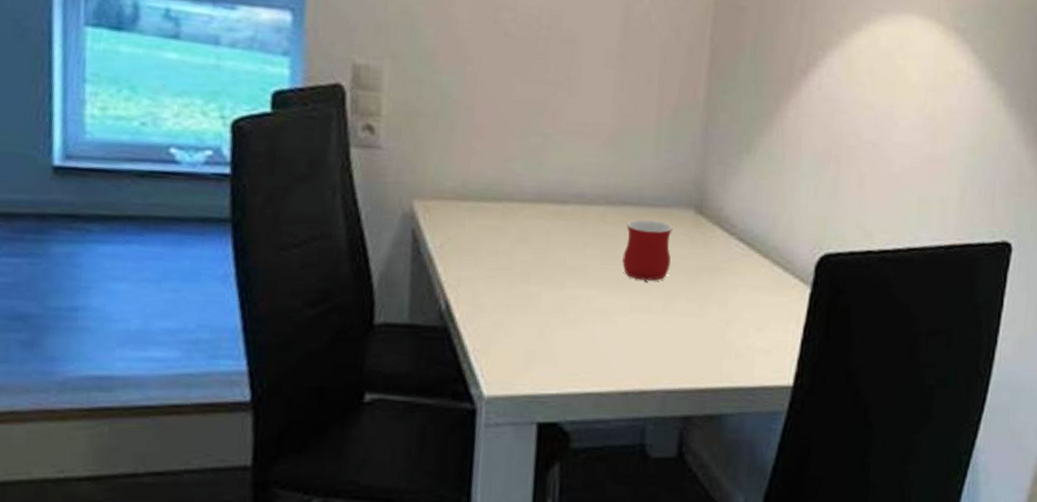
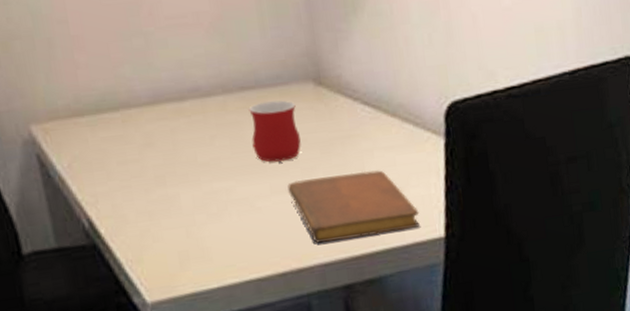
notebook: none [647,302,772,372] -> present [287,170,420,243]

